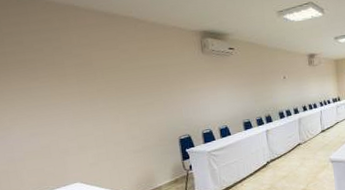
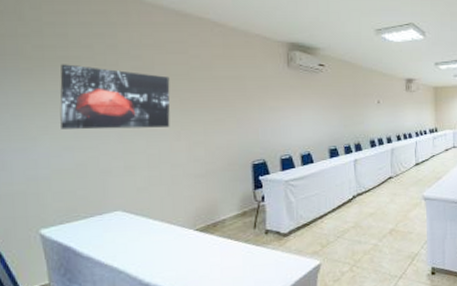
wall art: none [20,66,110,120] -> present [60,64,170,130]

